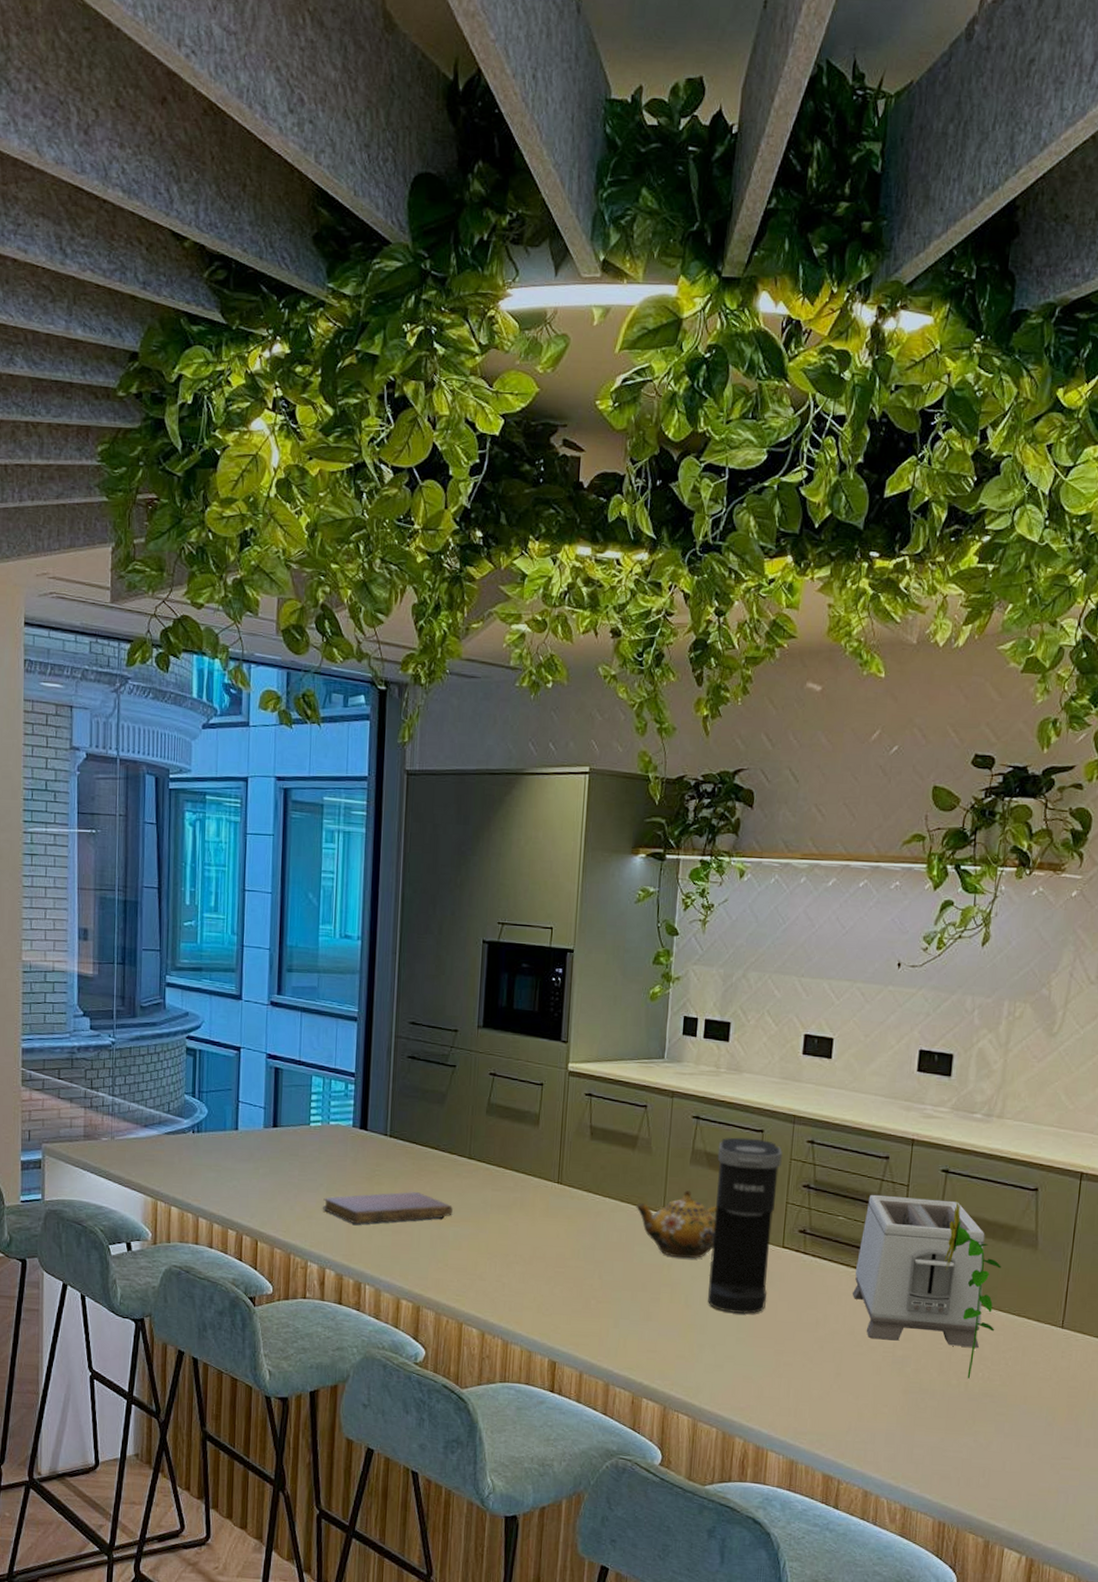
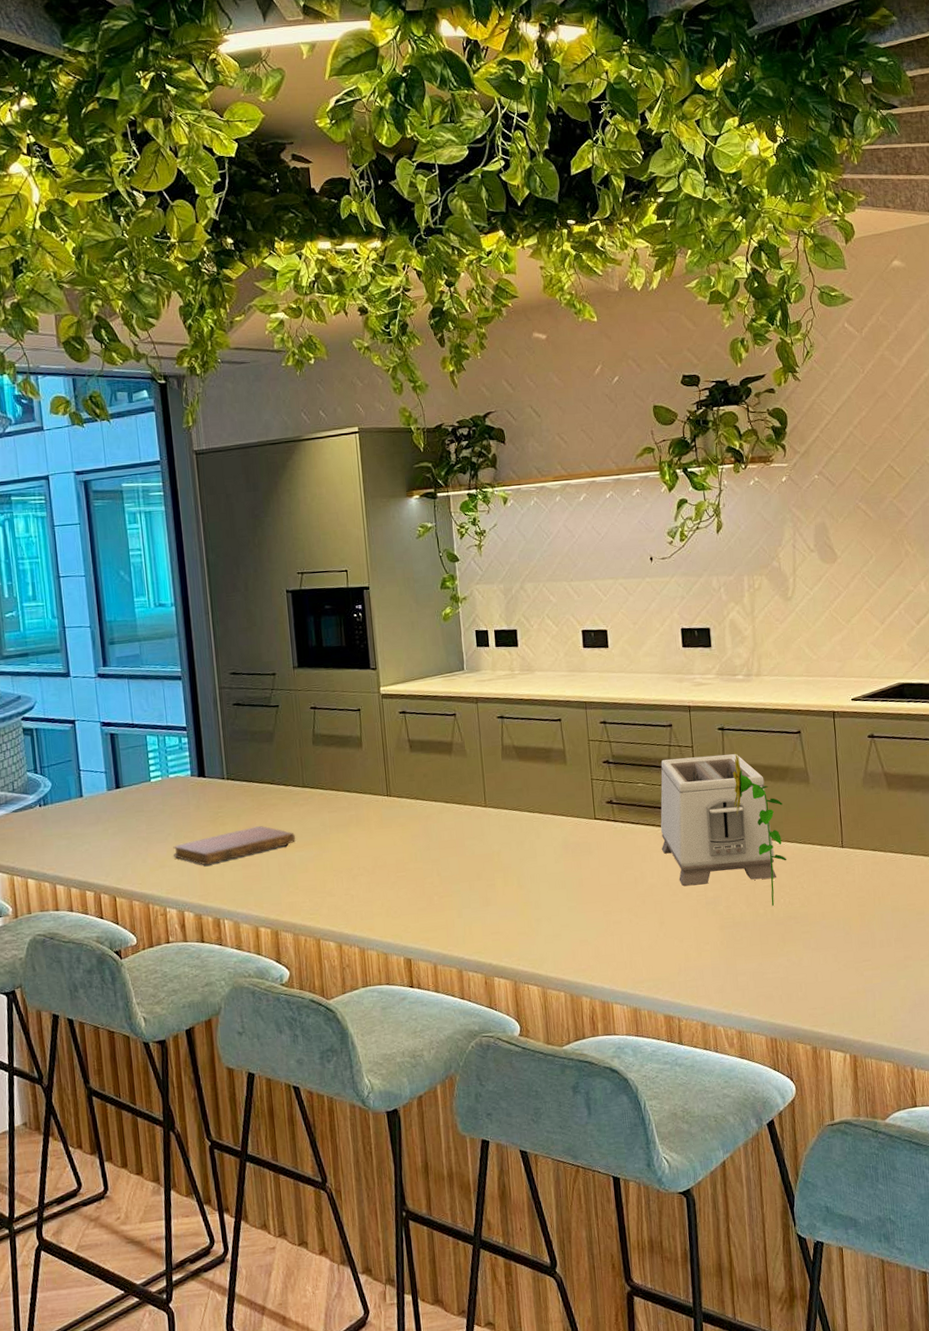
teapot: present [636,1190,717,1259] -> none [460,783,534,845]
coffee maker: present [708,1137,783,1314] -> none [524,727,589,886]

